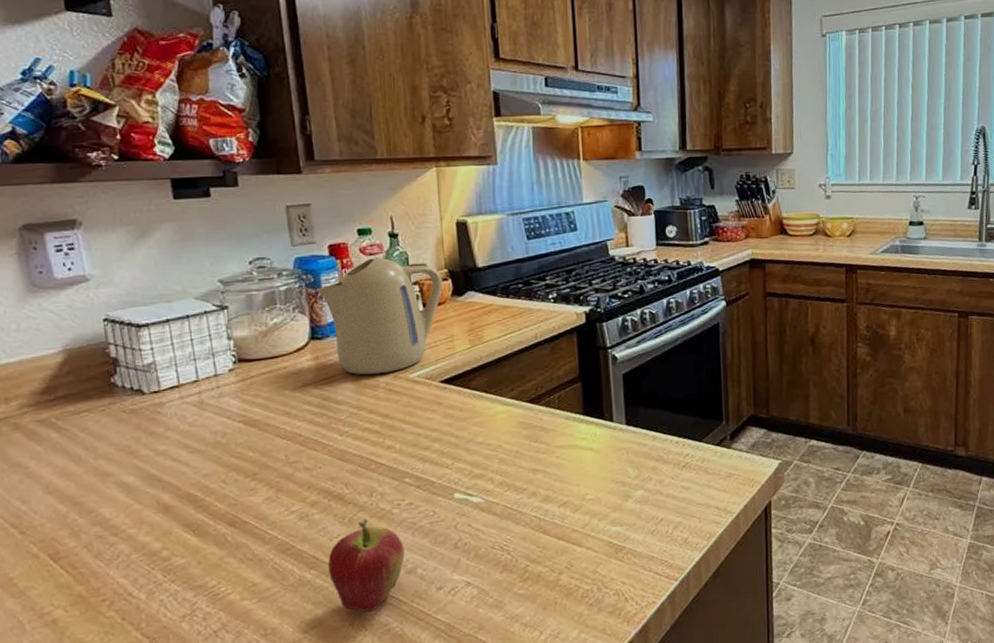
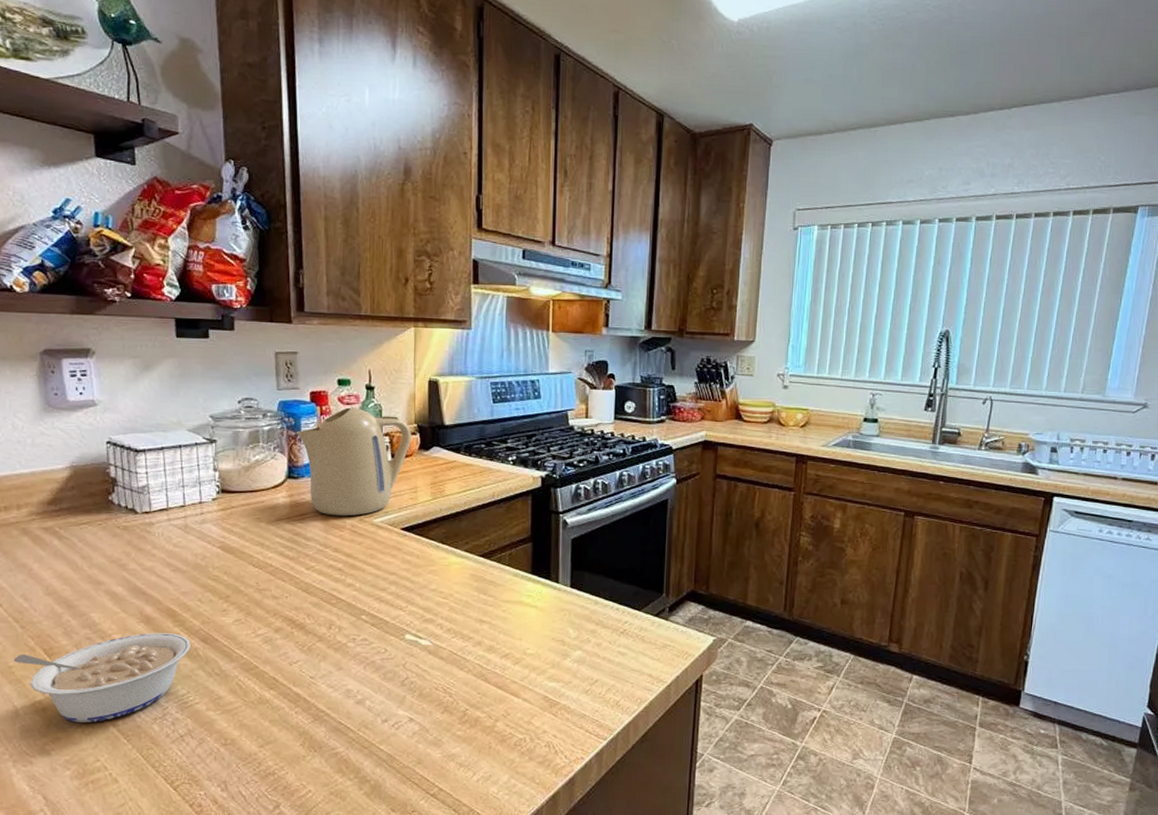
legume: none [14,520,217,632] -> present [14,633,190,723]
fruit: present [328,519,405,612] -> none [286,649,356,735]

